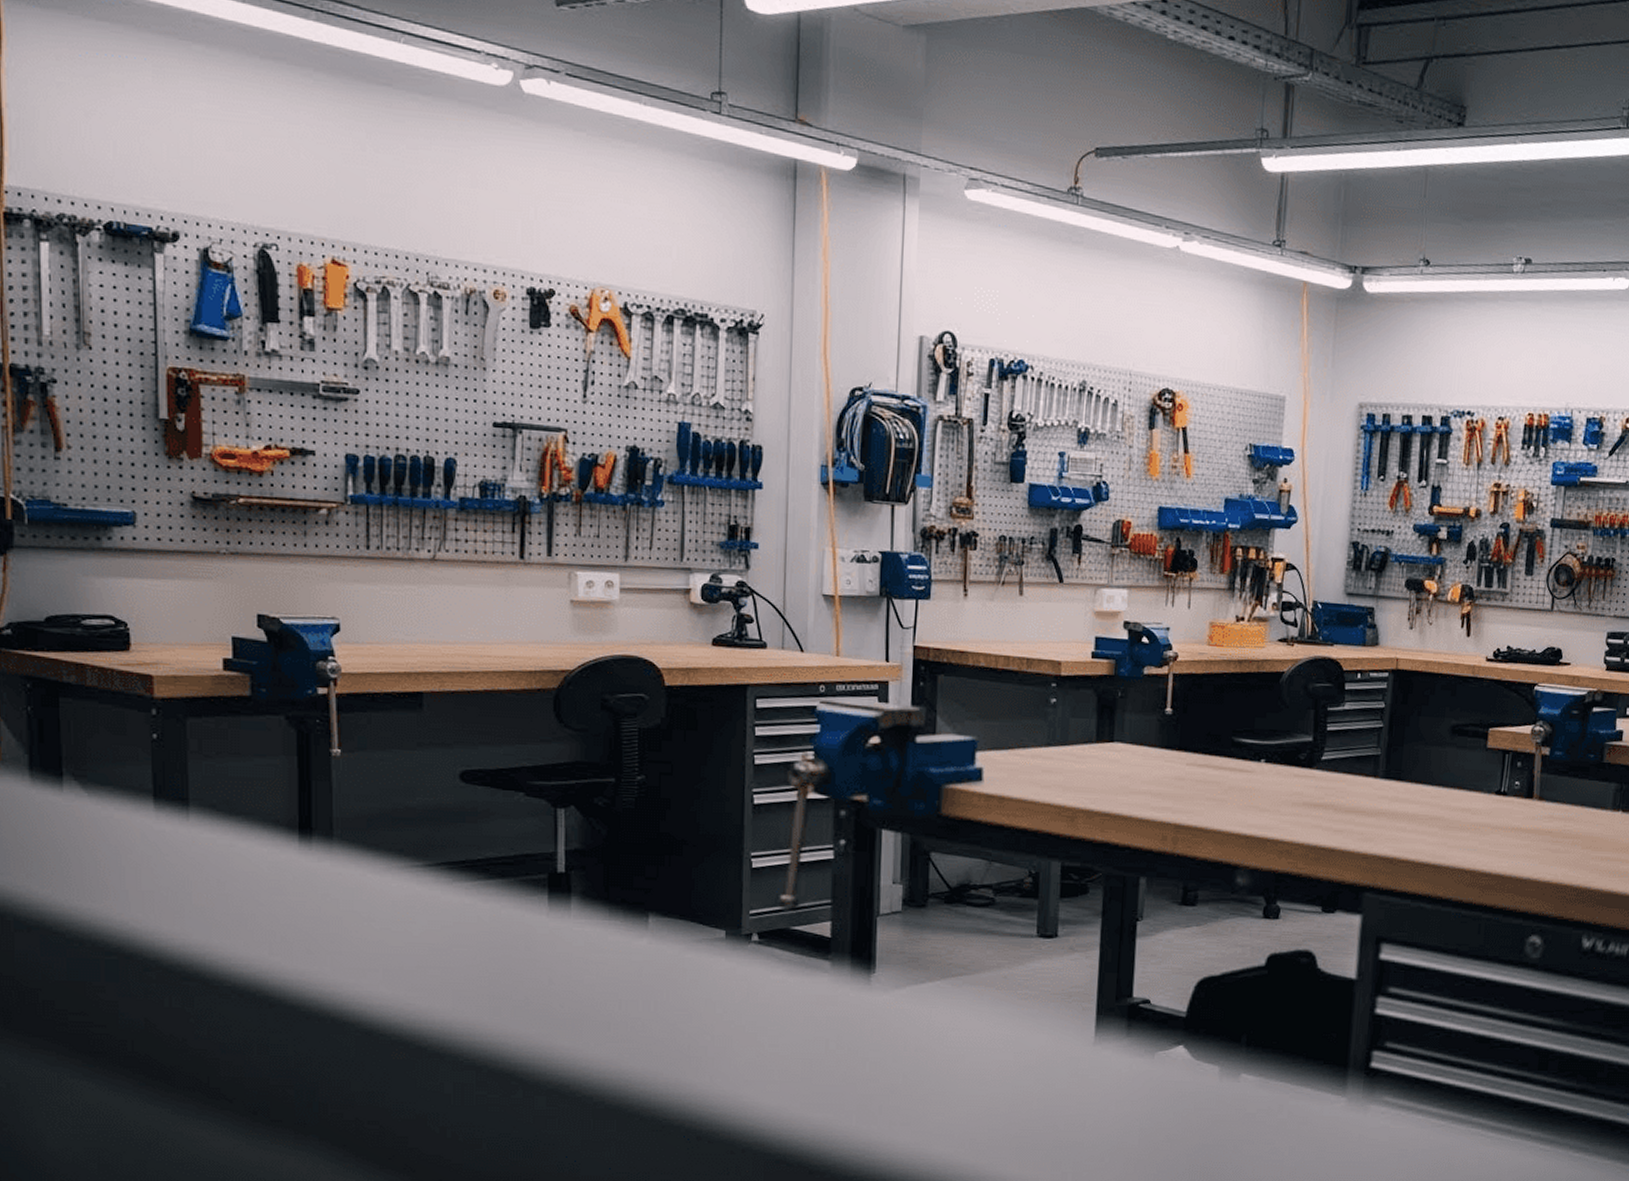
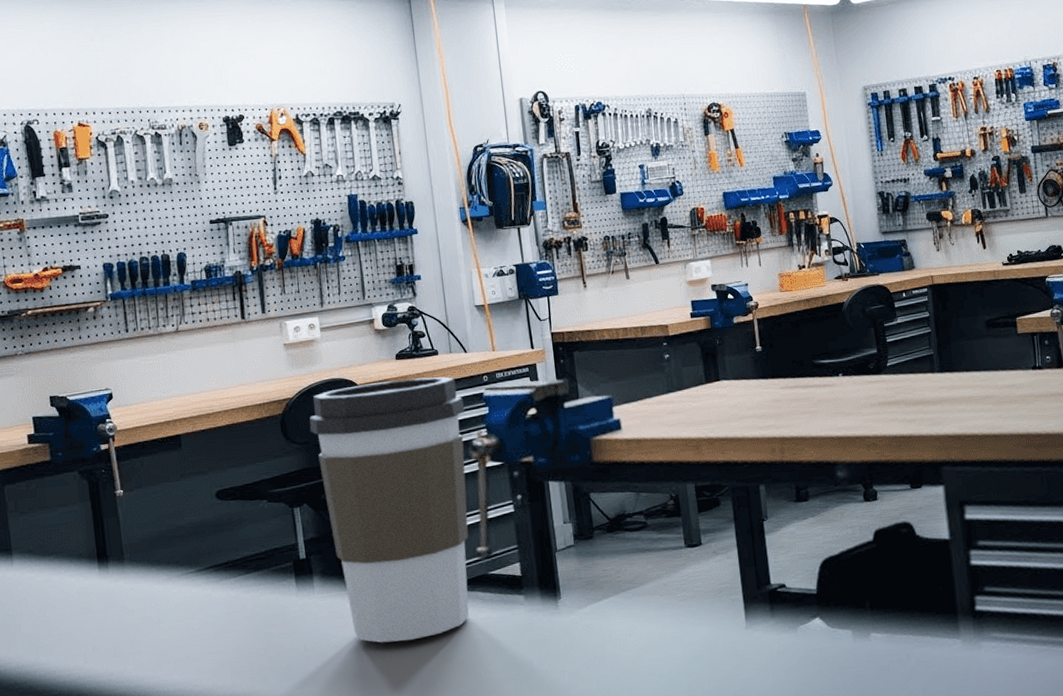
coffee cup: none [590,669,791,993] -> present [309,376,469,643]

